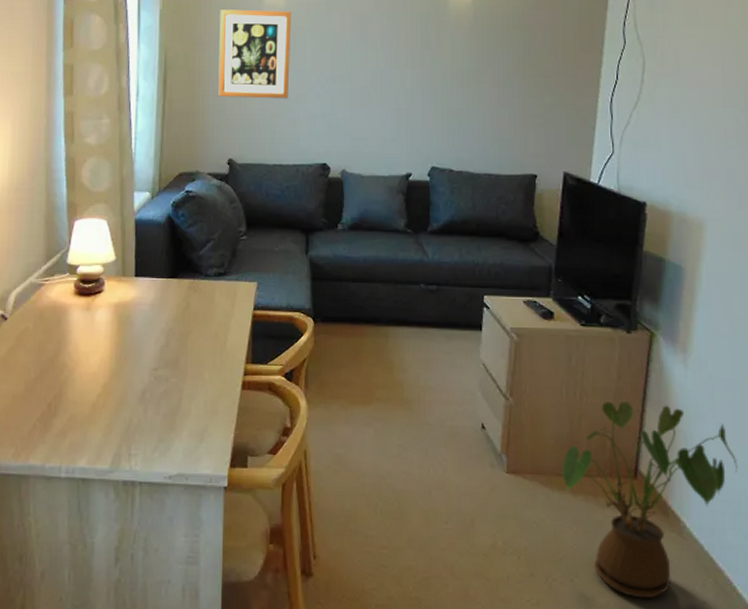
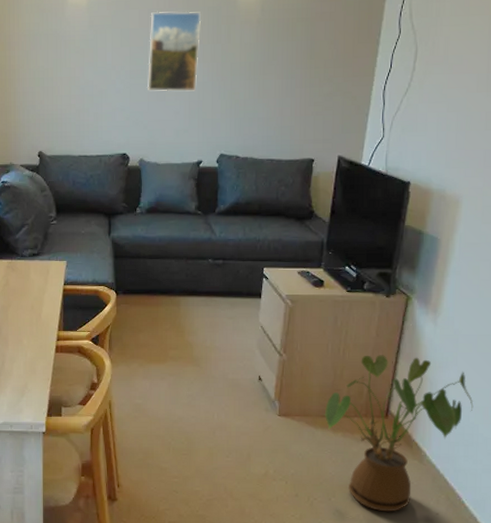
wall art: present [218,9,292,99] -> none [27,9,93,95]
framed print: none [349,14,409,99] -> present [147,11,202,92]

